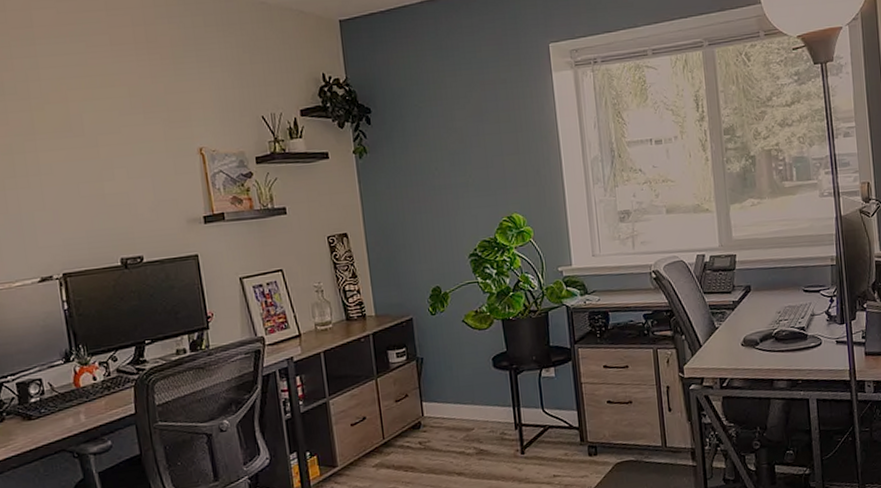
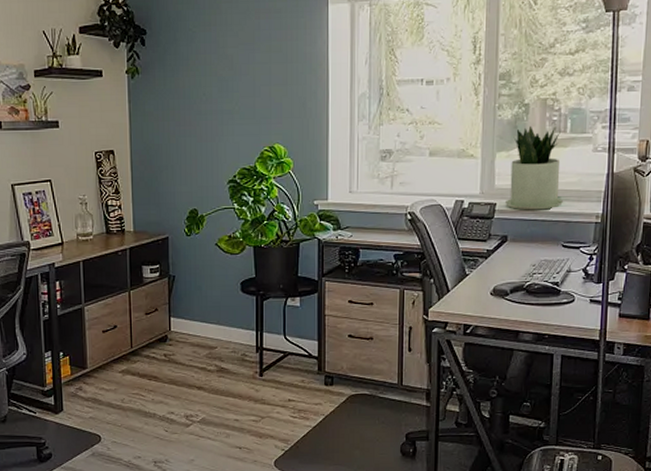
planter: none [743,175,800,259] -> present [504,125,564,210]

